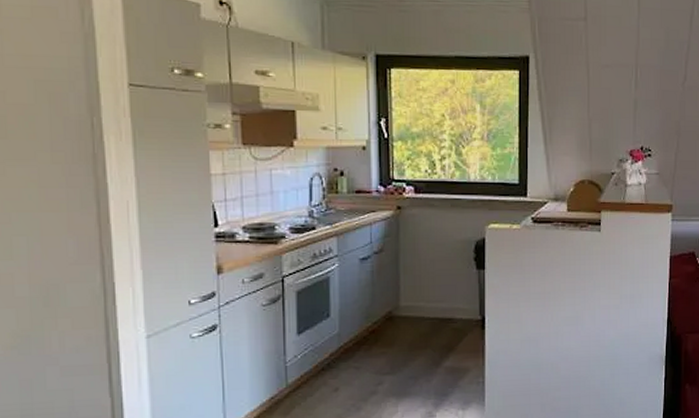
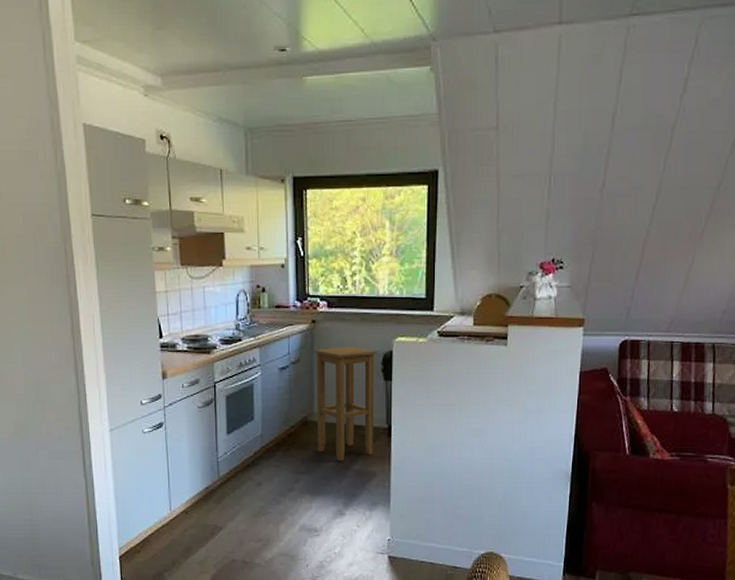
stool: none [399,234,469,358] -> present [313,347,377,461]

